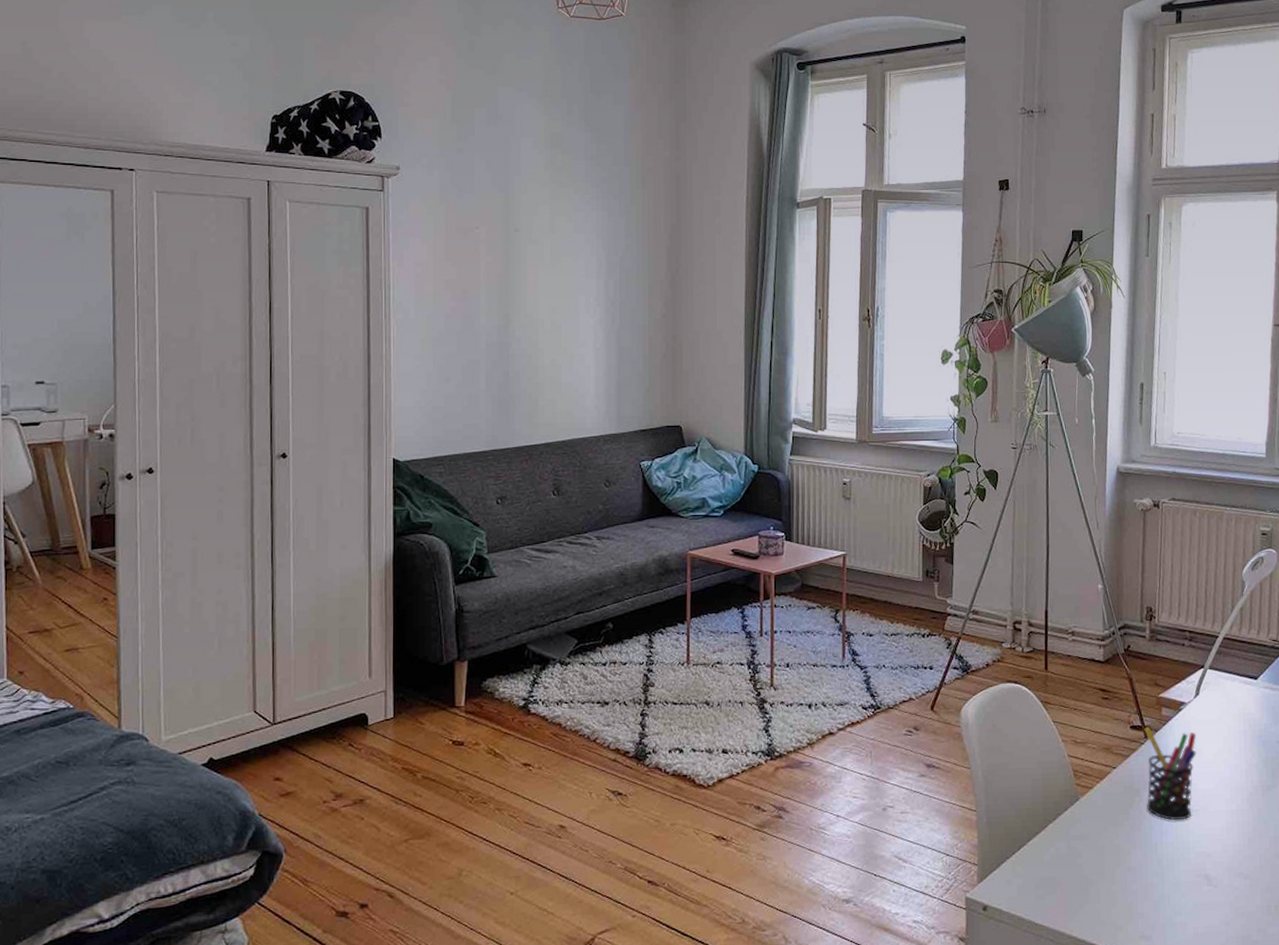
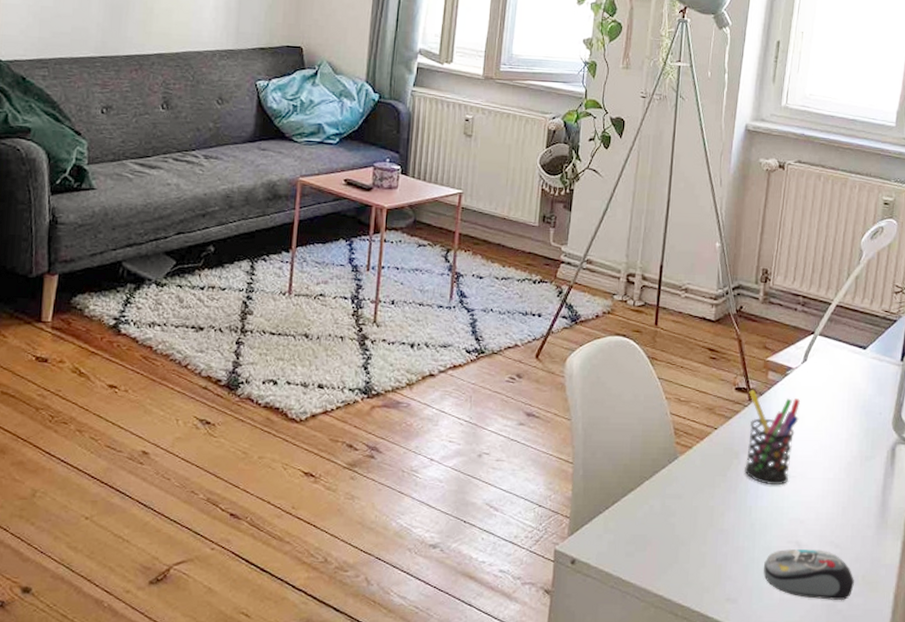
computer mouse: none [1175,882,1267,932] -> present [764,549,854,601]

